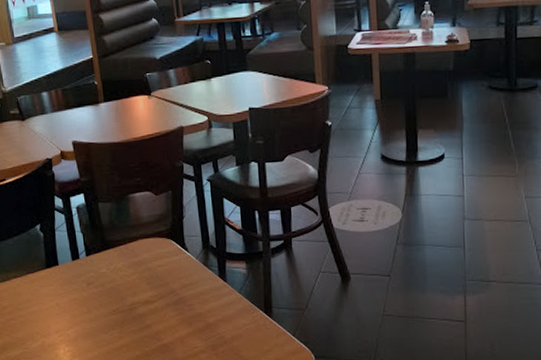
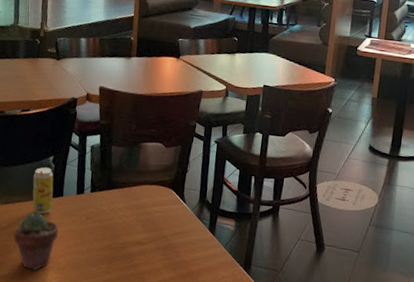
potted succulent: none [16,286,62,347] -> present [13,213,59,271]
beverage can: none [23,237,50,287] -> present [32,167,54,214]

